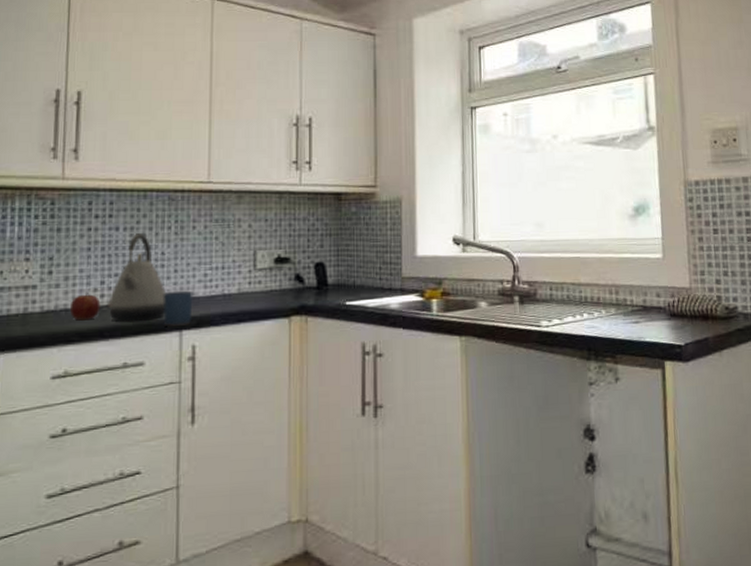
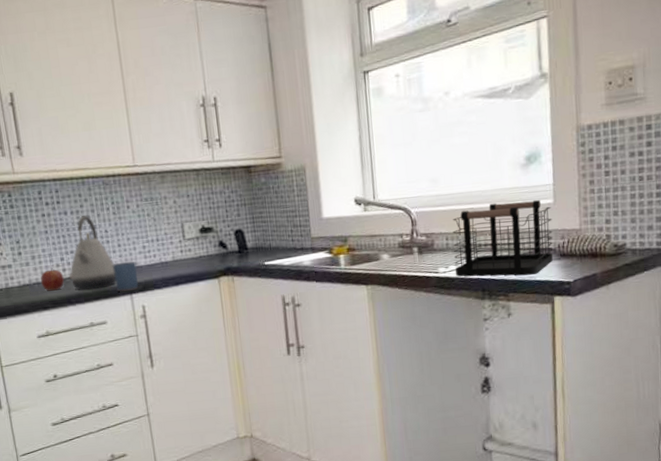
dish rack: none [557,253,663,335] -> present [453,199,553,277]

